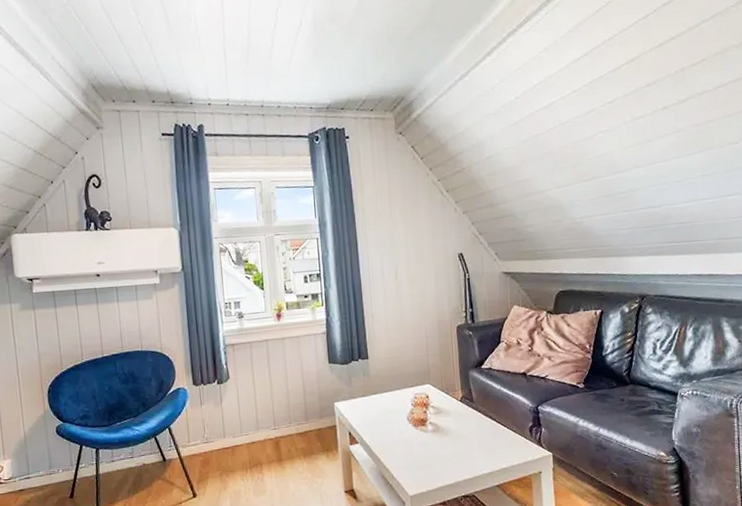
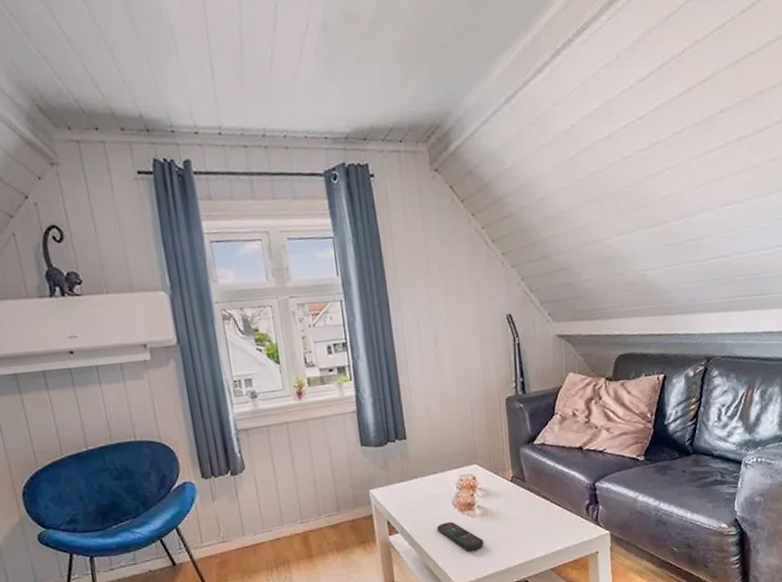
remote control: none [393,435,435,464] -> present [437,521,484,551]

